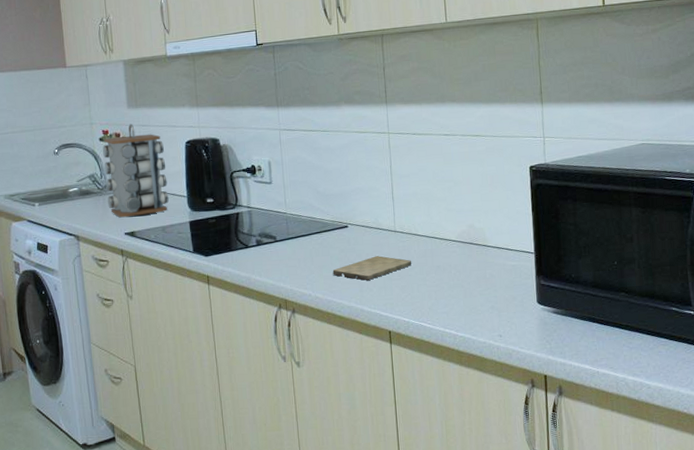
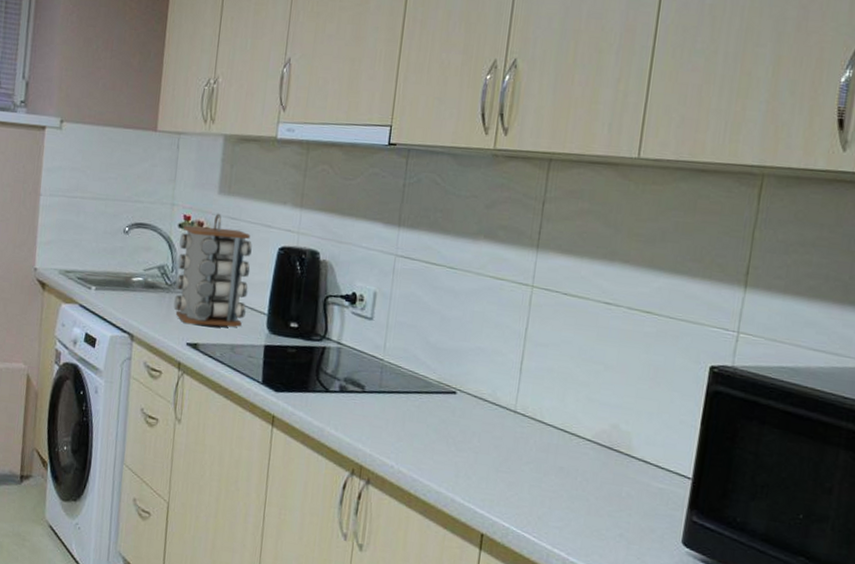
cutting board: present [332,256,411,280] -> none [425,436,528,466]

